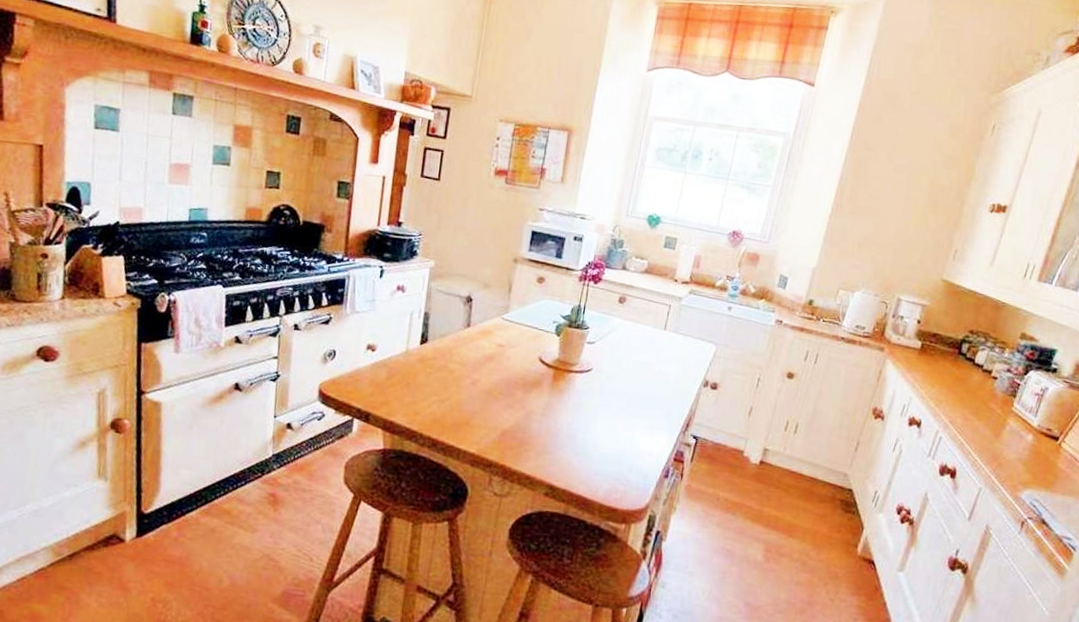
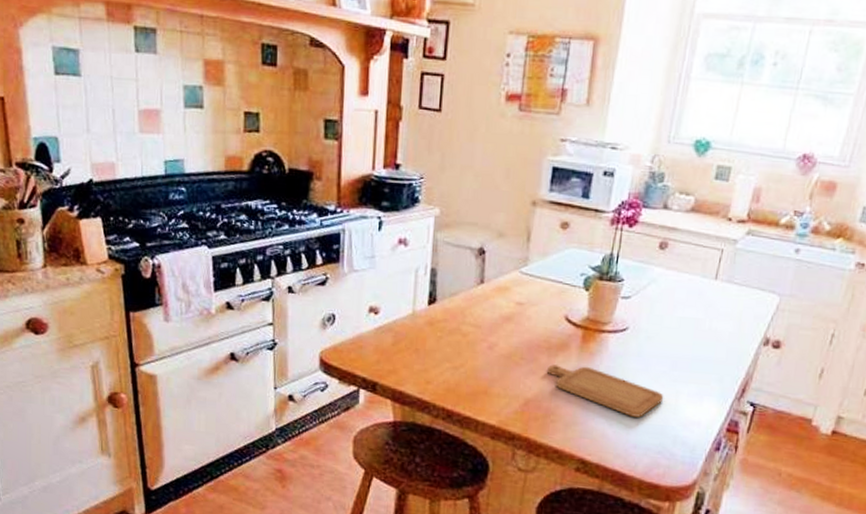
chopping board: none [523,399,622,448] -> present [547,364,664,417]

